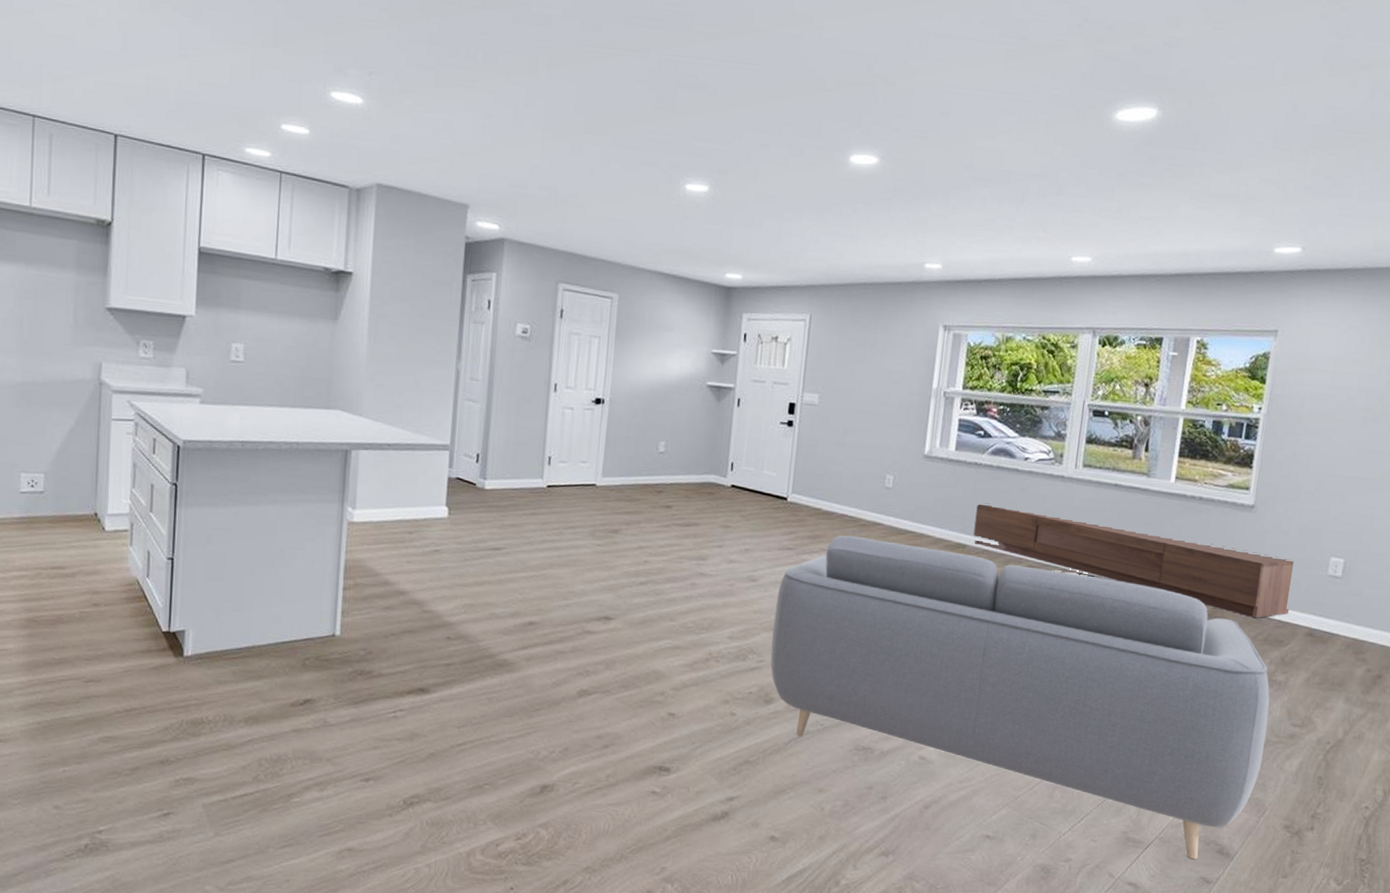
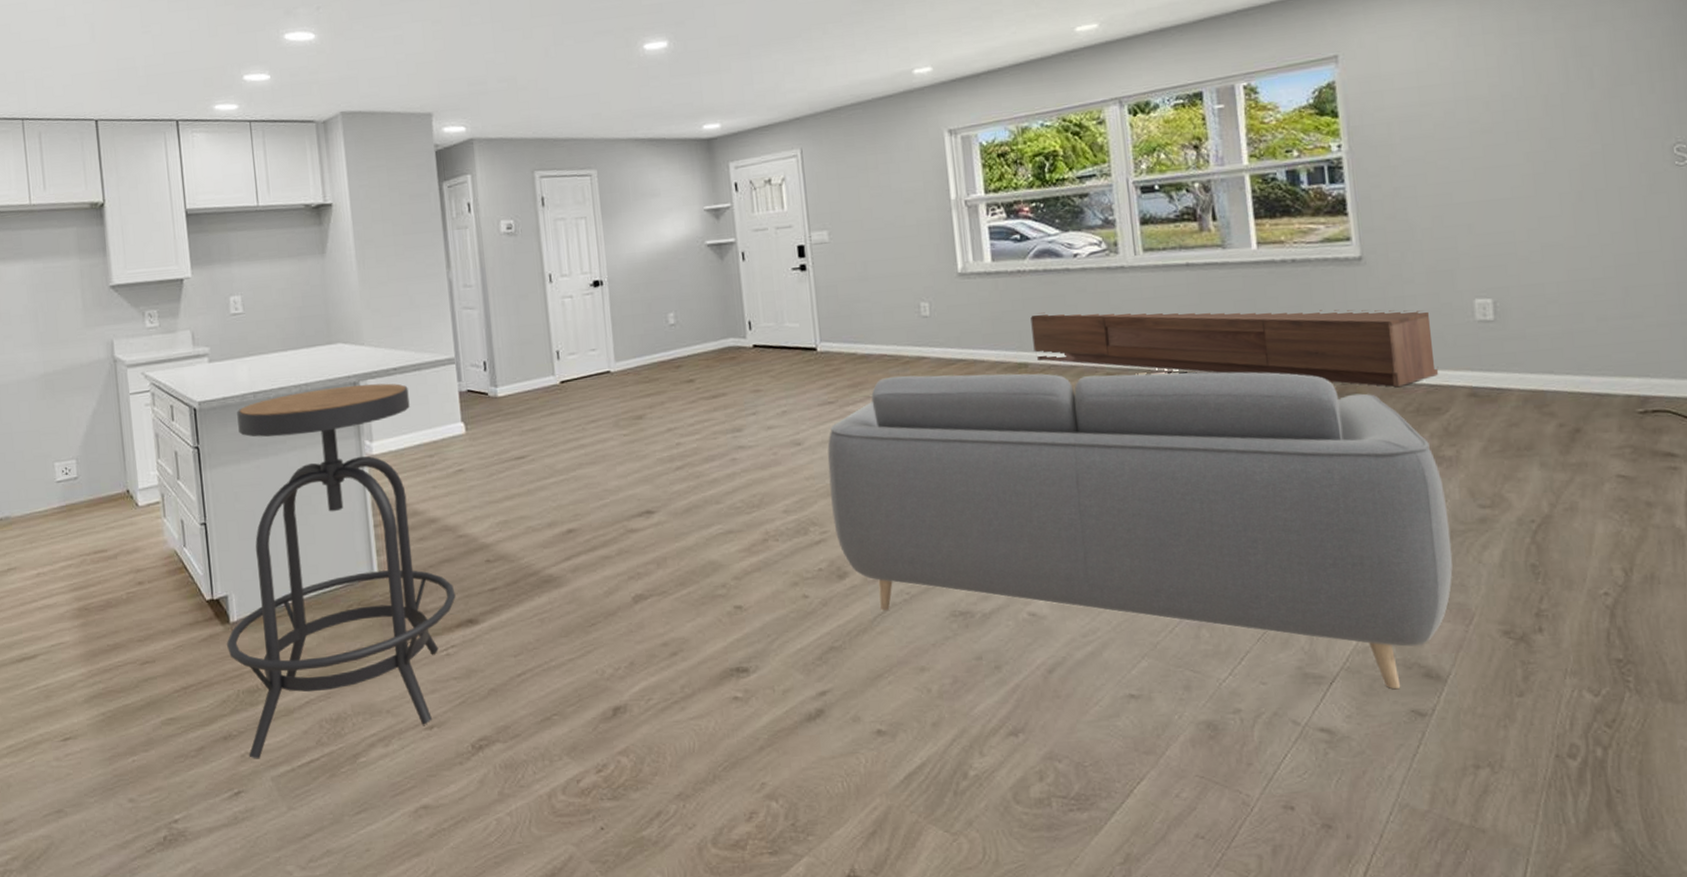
bar stool: none [176,449,412,785] -> present [226,383,456,758]

